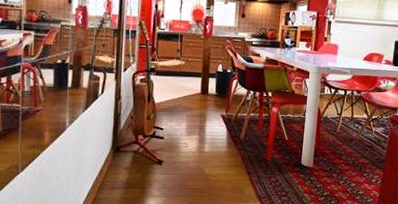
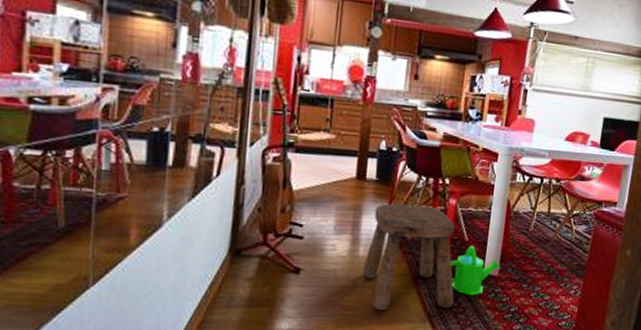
stool: none [208,112,279,193] -> present [362,203,455,311]
watering can: none [274,143,315,183] -> present [449,245,501,296]

